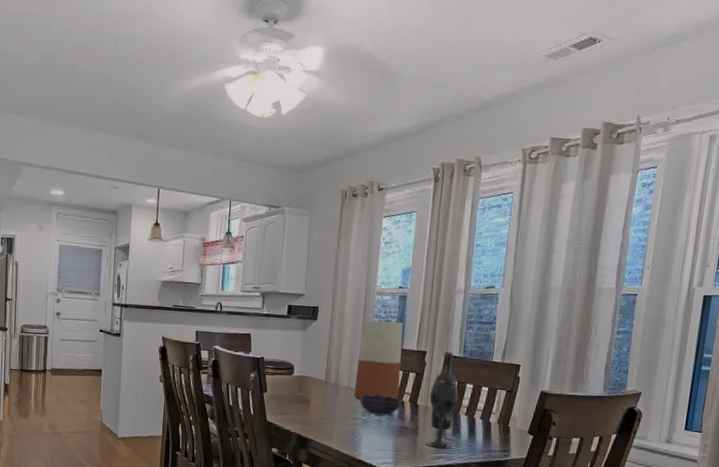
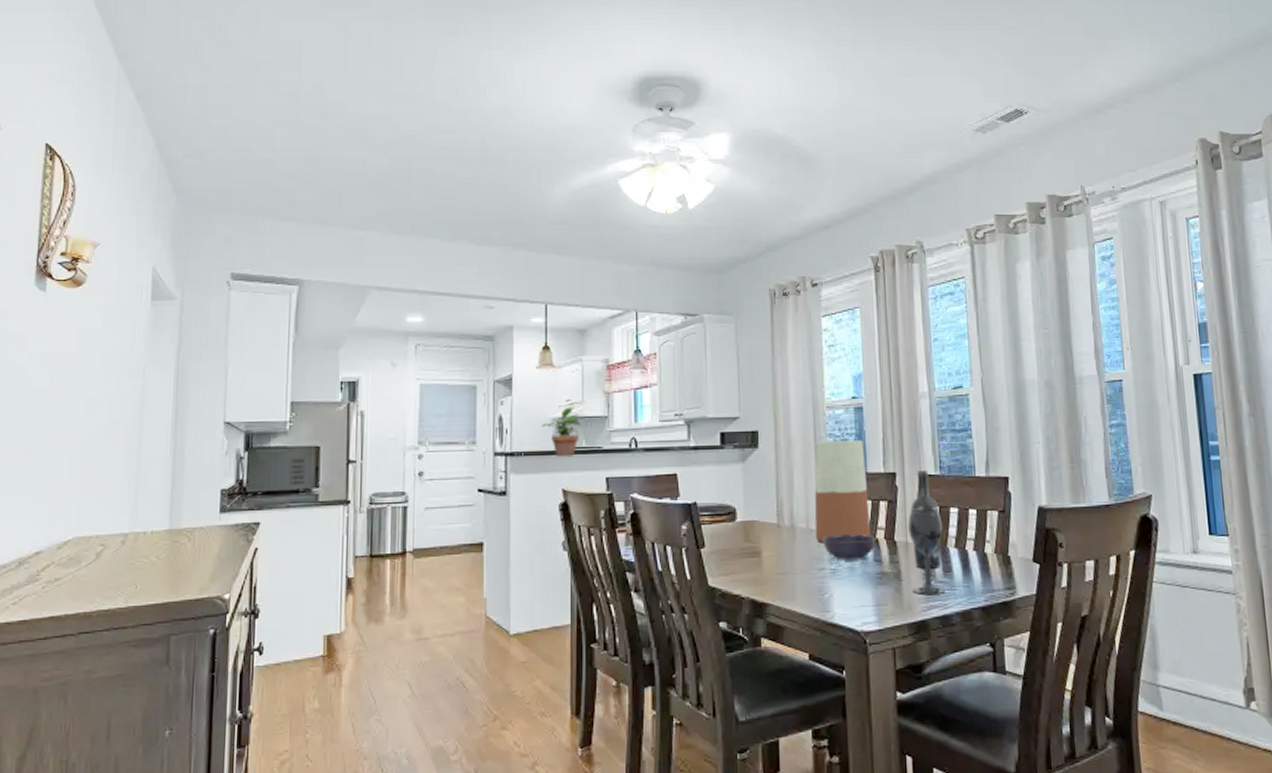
potted plant: none [149,273,179,312] -> present [541,407,580,457]

